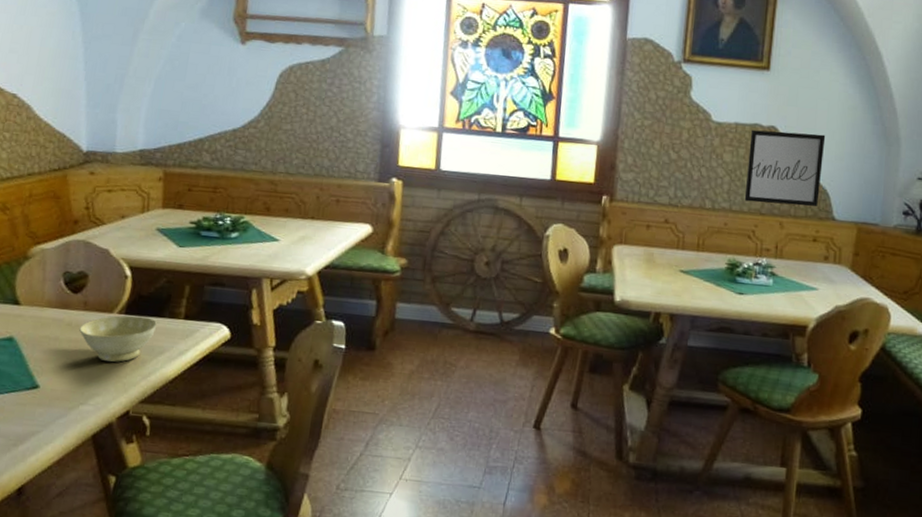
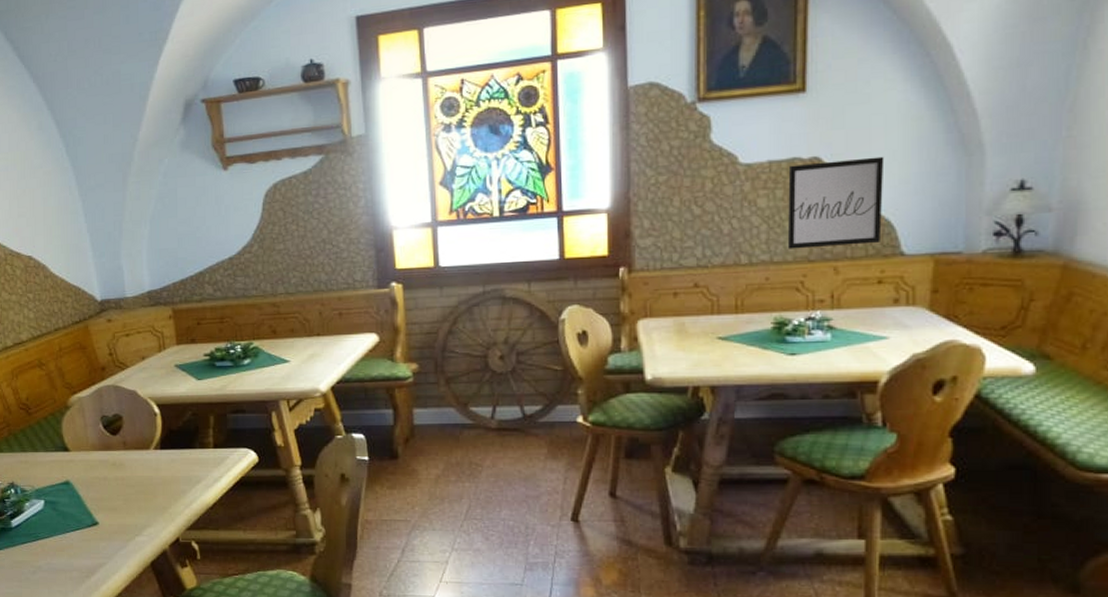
bowl: present [79,315,157,362] -> none [123,450,190,494]

